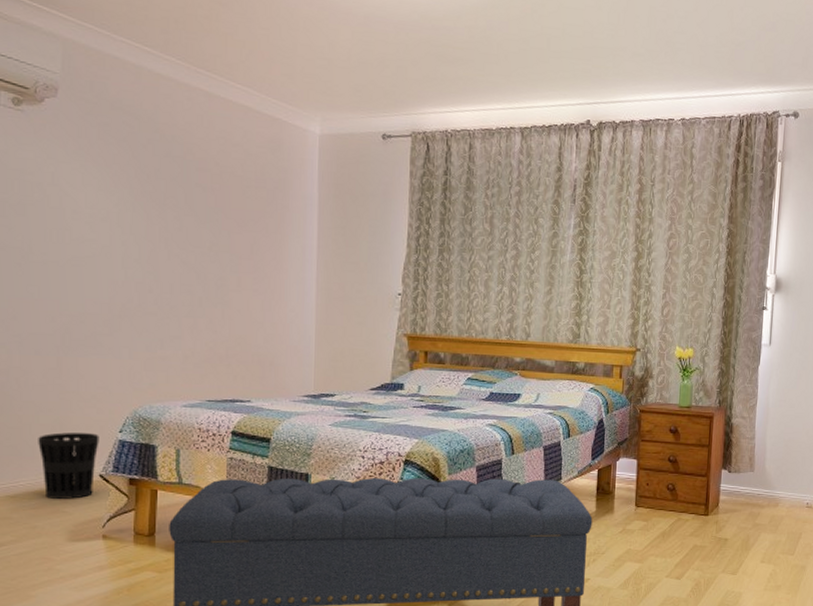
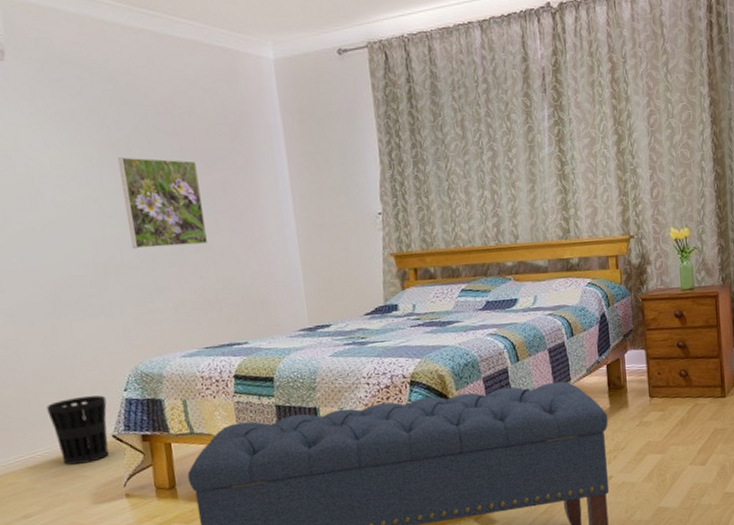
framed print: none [151,205,229,301] -> present [117,157,209,249]

